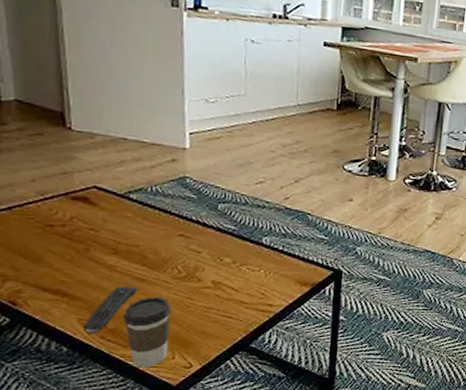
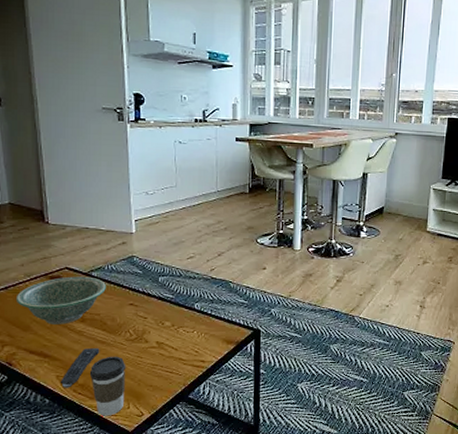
bowl: none [23,198,148,257] -> present [15,276,106,324]

